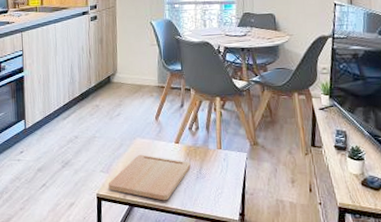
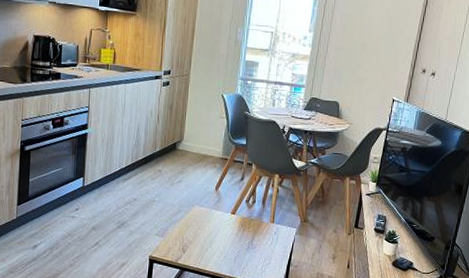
cutting board: present [108,154,191,201] -> none [161,221,244,267]

